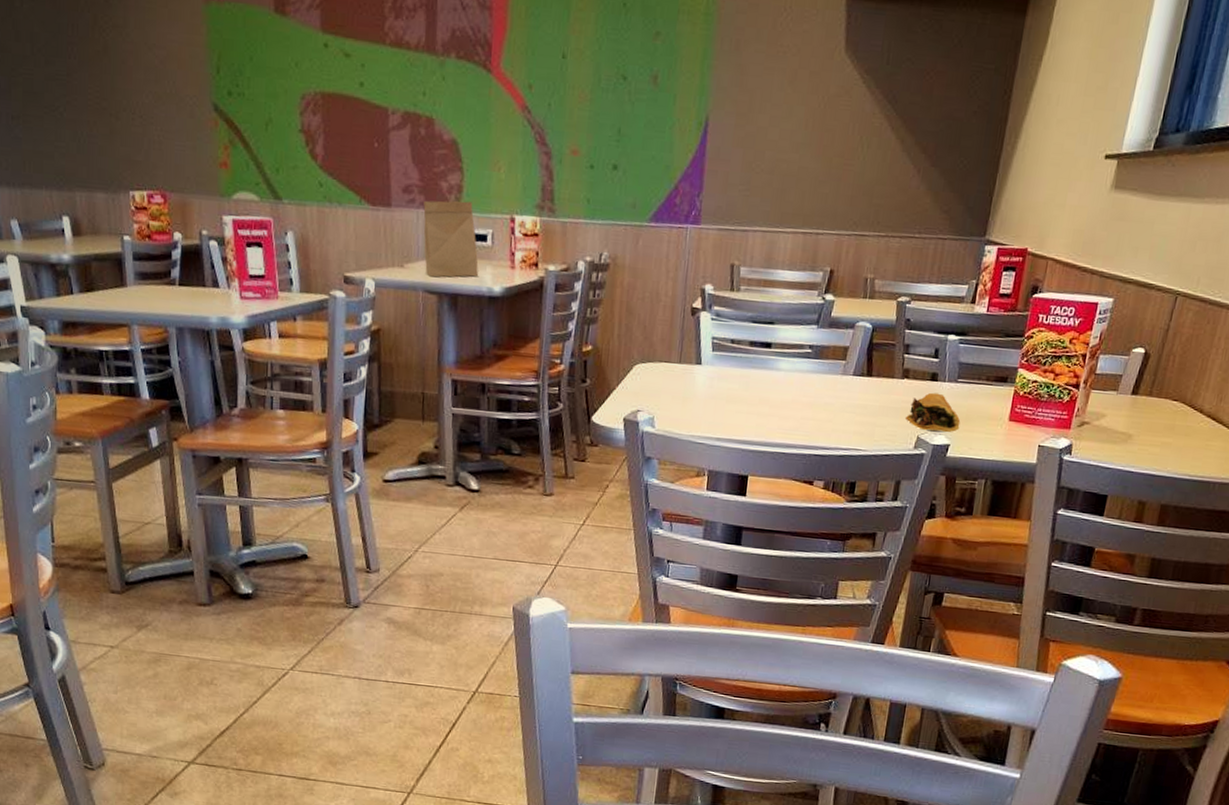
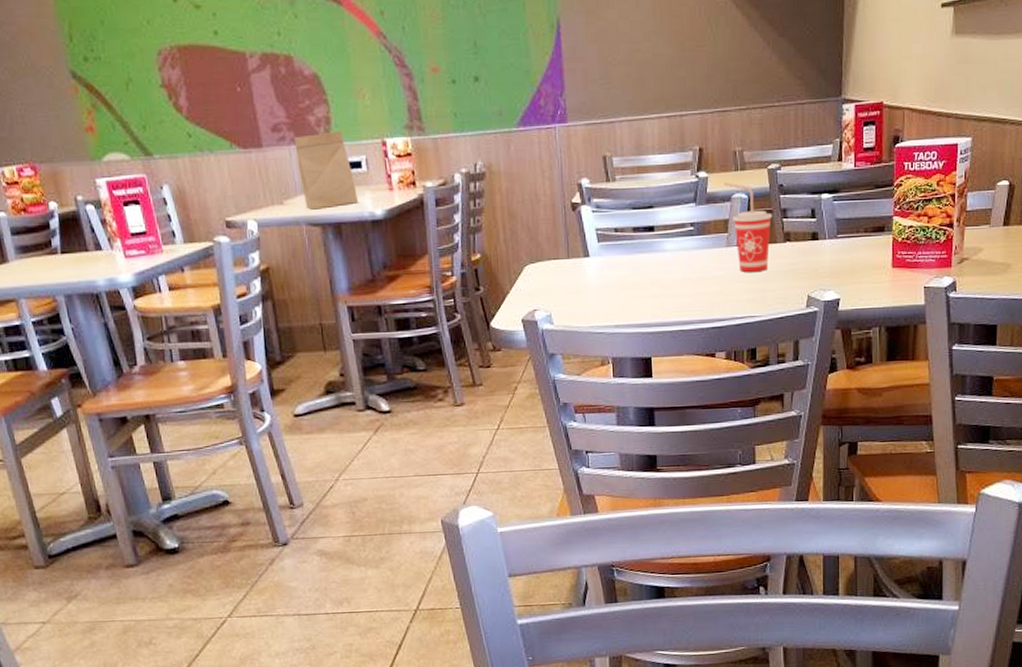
beverage cup: none [850,309,895,405] -> present [724,182,773,272]
taco: present [904,392,961,433] -> none [793,251,847,289]

